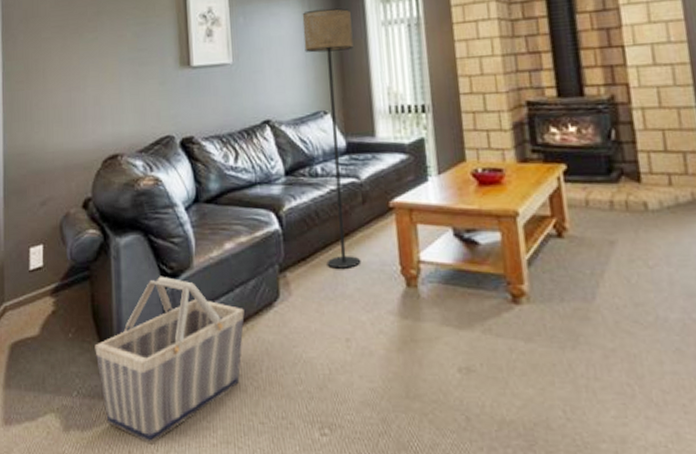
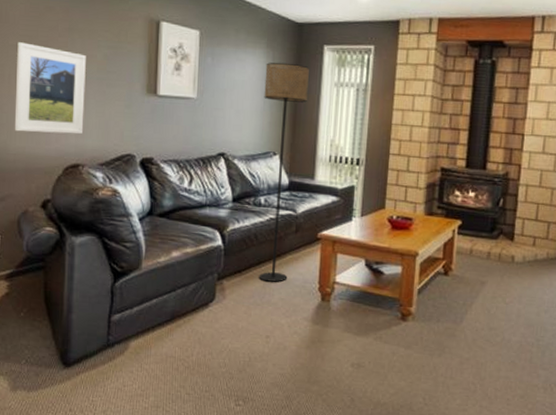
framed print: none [50,33,119,128] -> present [14,42,86,134]
basket: present [95,276,244,443] -> none [45,273,183,404]

